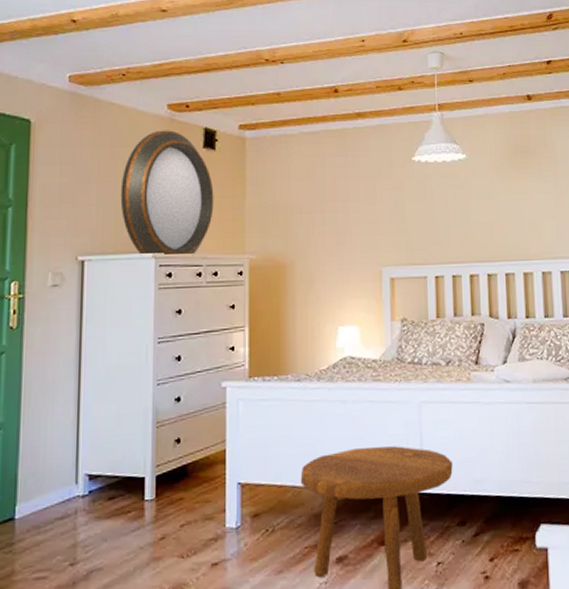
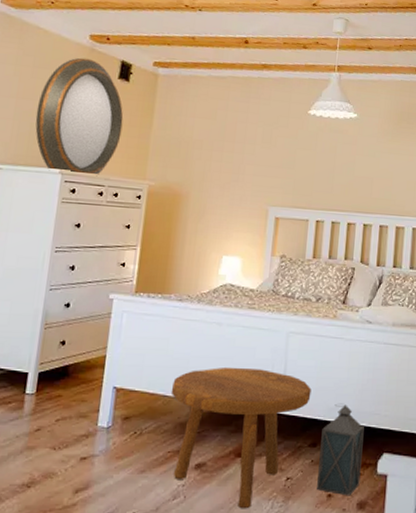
lantern: none [470,474,519,576] -> present [317,403,364,496]

